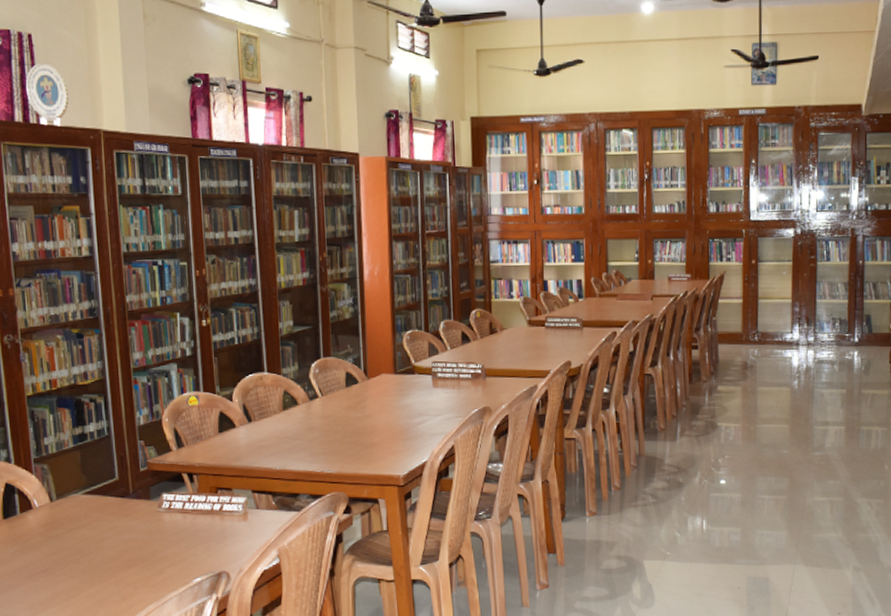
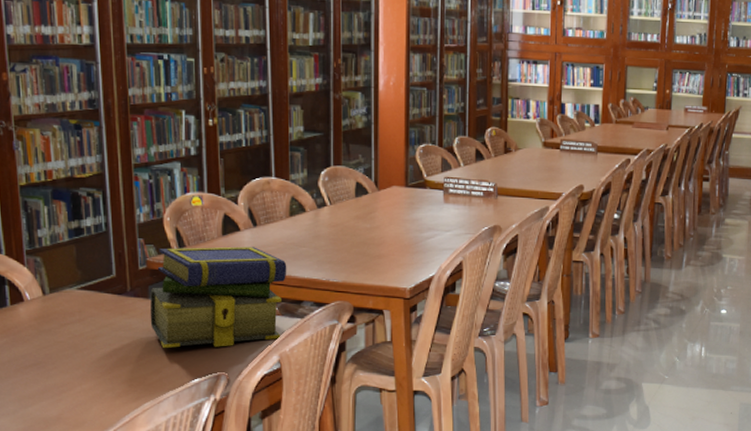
stack of books: none [151,442,283,548] -> present [150,246,287,348]

